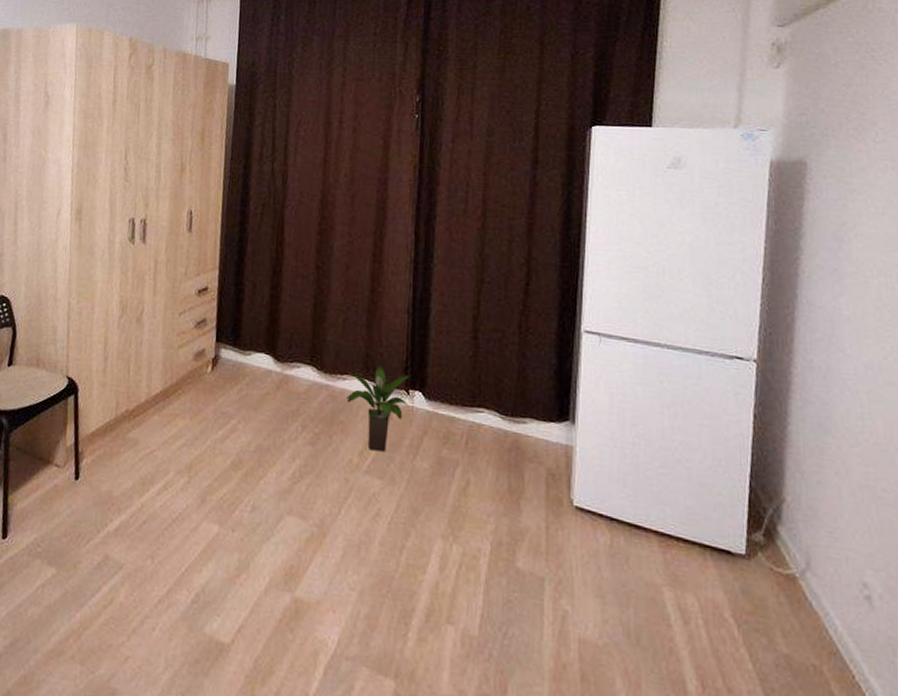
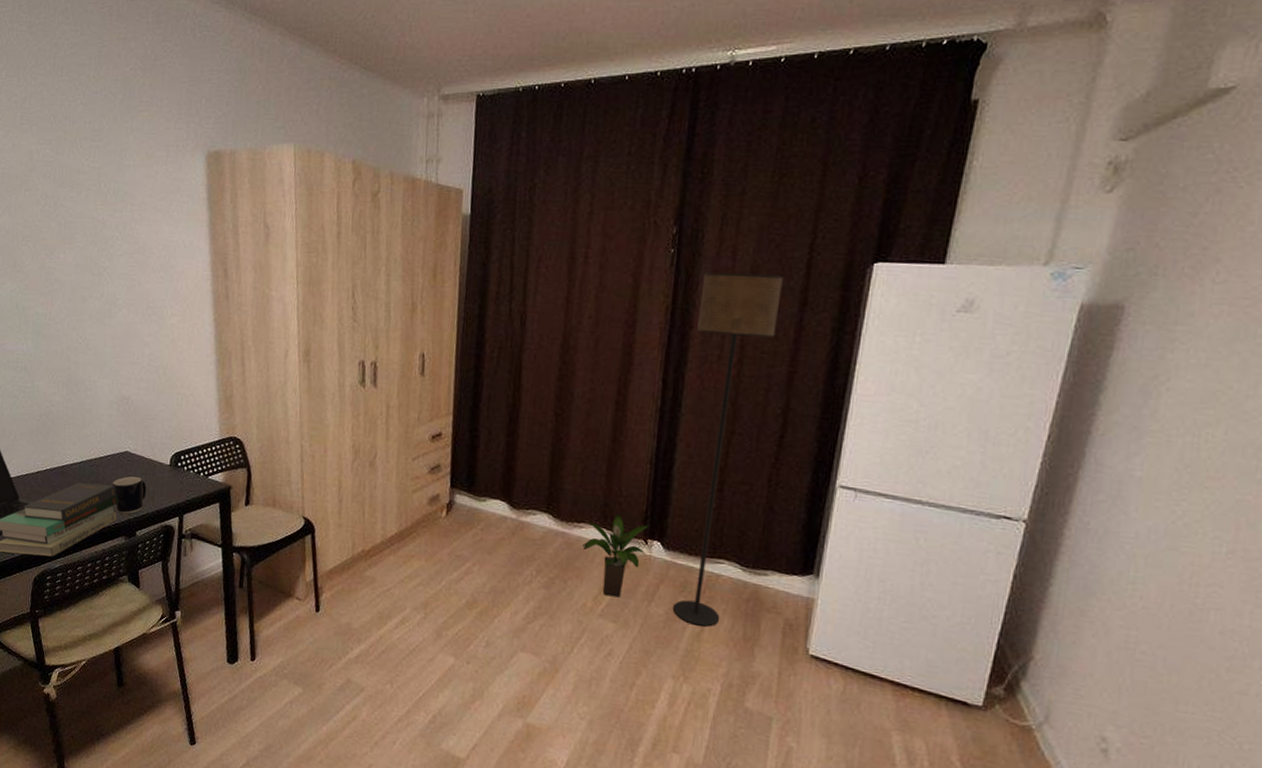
floor lamp: none [437,135,515,480] -> present [672,272,783,627]

